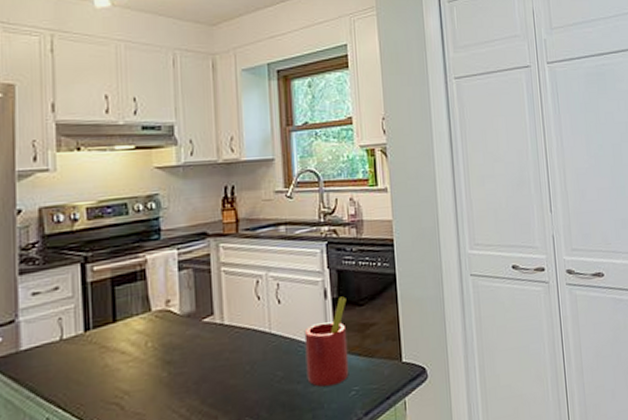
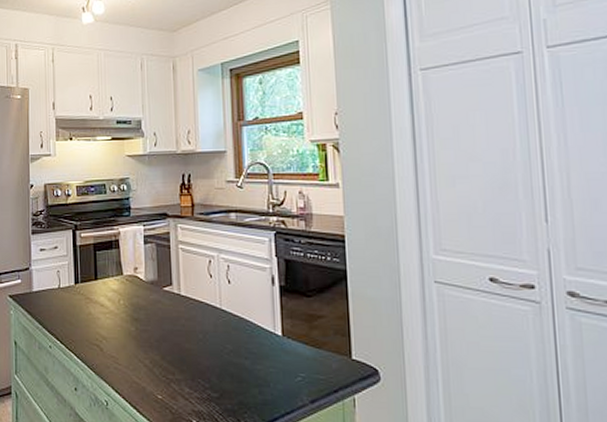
straw: present [304,296,349,387] -> none [252,285,296,367]

